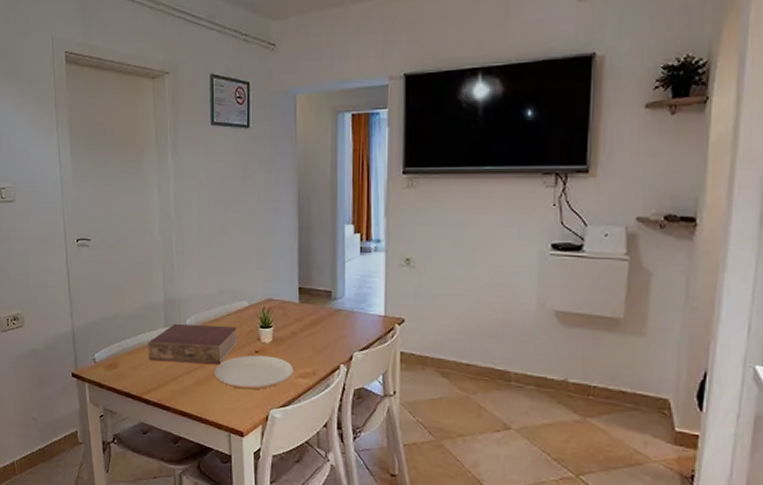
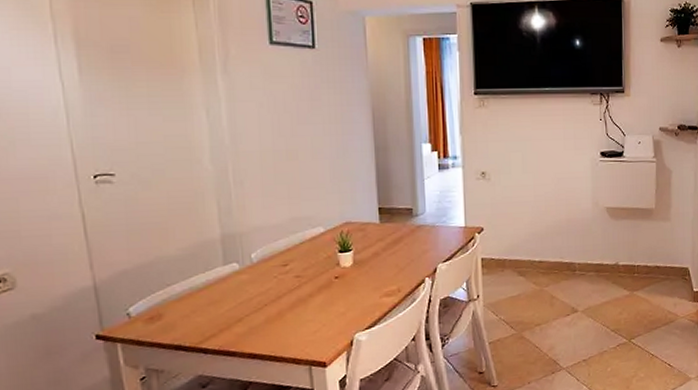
book: present [148,324,237,364] -> none [202,255,314,304]
plate: present [214,355,293,390] -> none [288,279,378,319]

